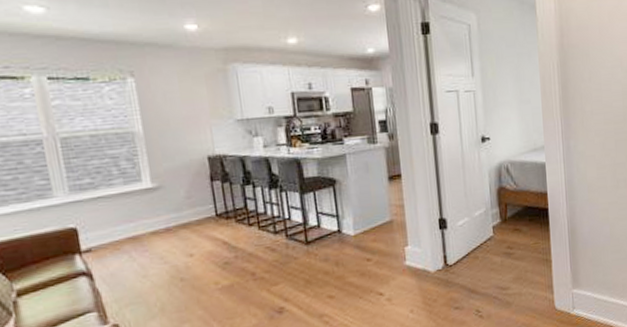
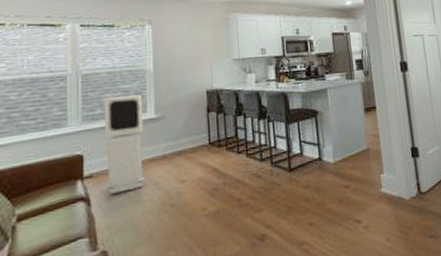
air purifier: none [90,162,149,269] -> present [104,95,145,194]

